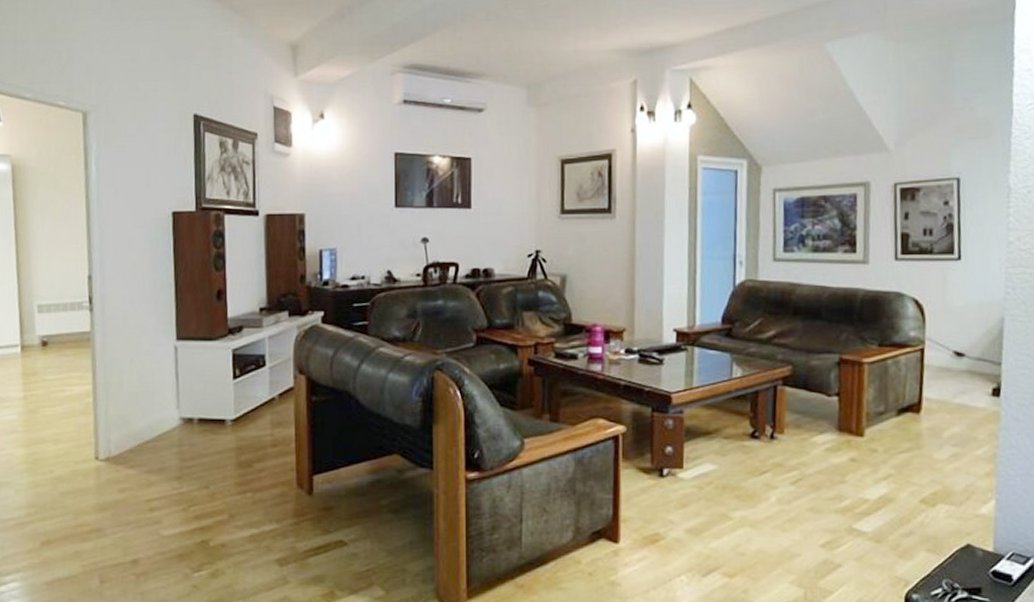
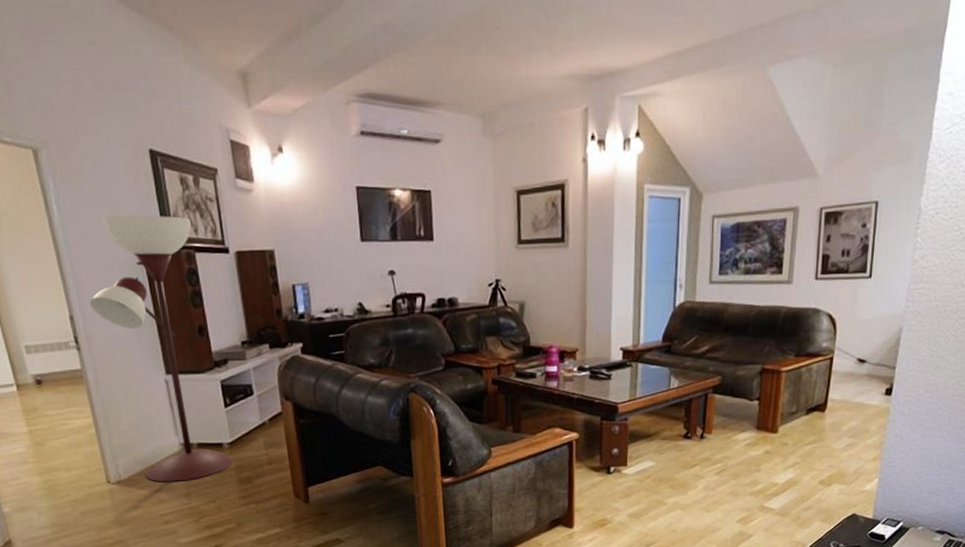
floor lamp: none [111,176,235,462] -> present [90,215,234,482]

